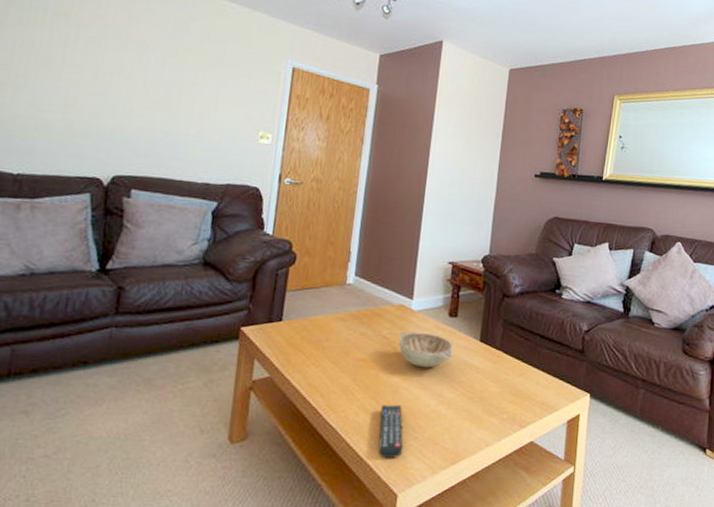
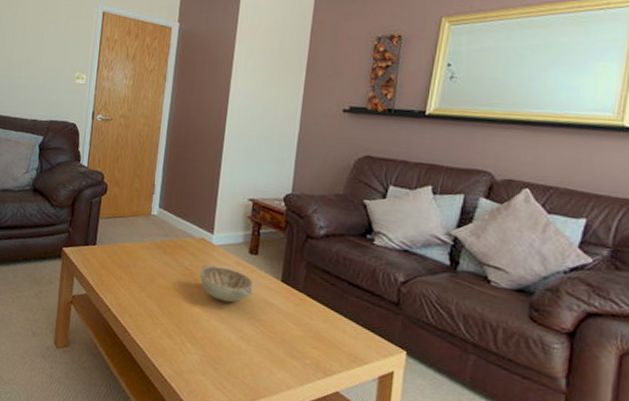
remote control: present [378,404,404,459] -> none [180,332,205,385]

